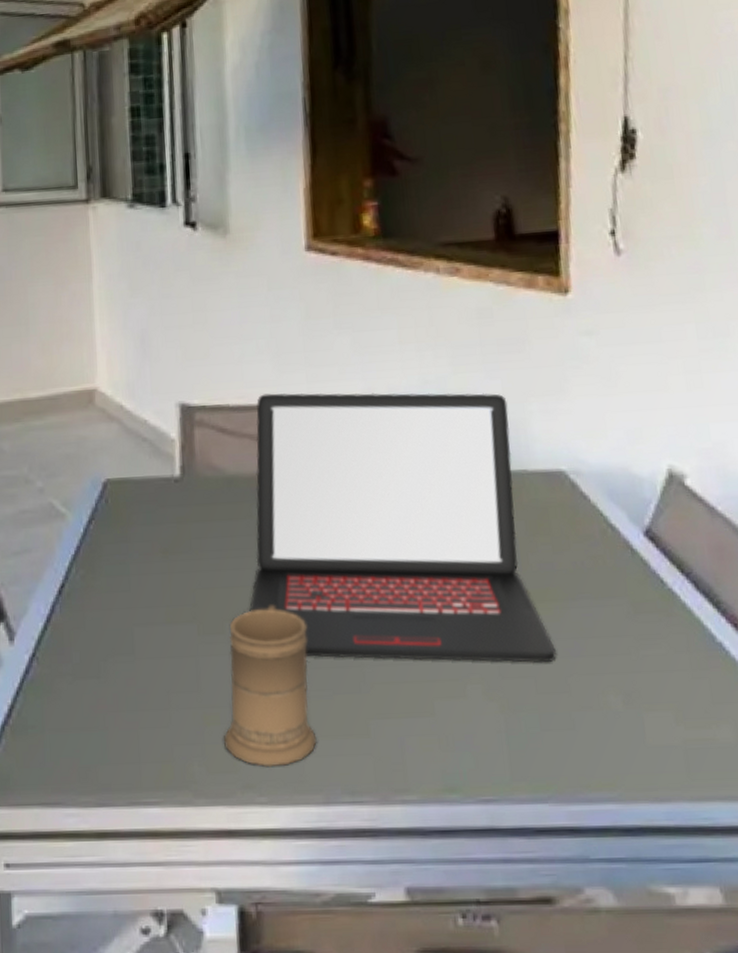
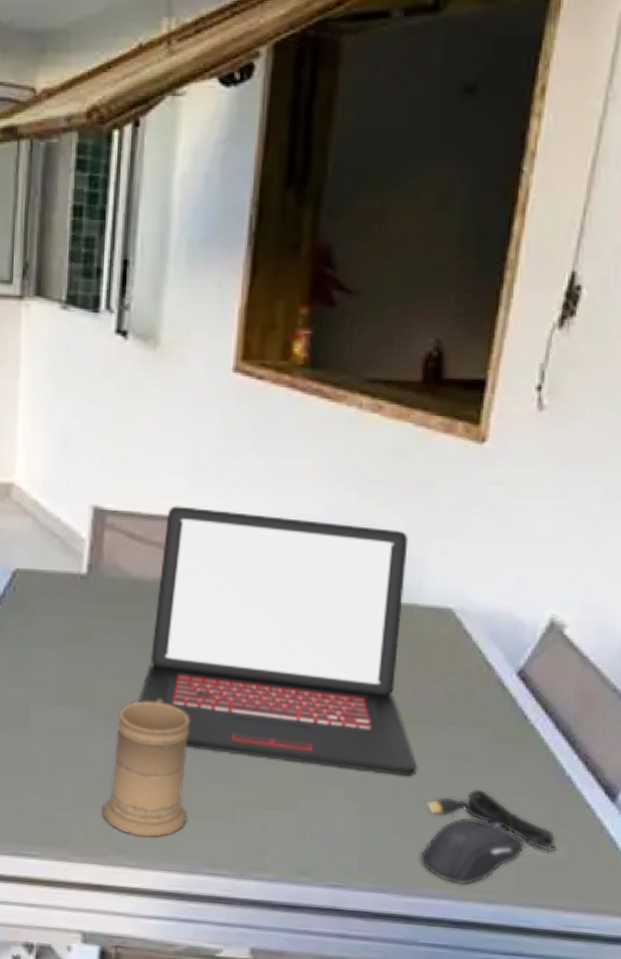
computer mouse: none [574,668,723,783] -> present [420,789,557,885]

